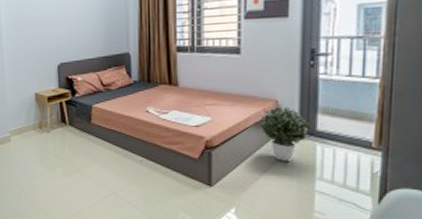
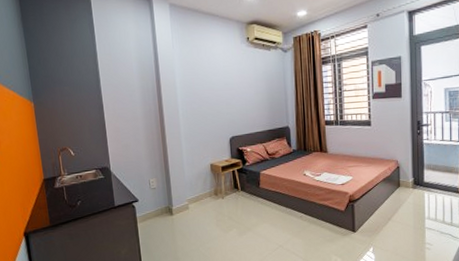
potted plant: present [259,106,311,161] -> none [386,165,420,207]

